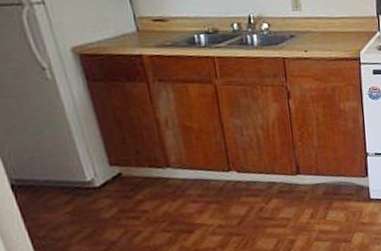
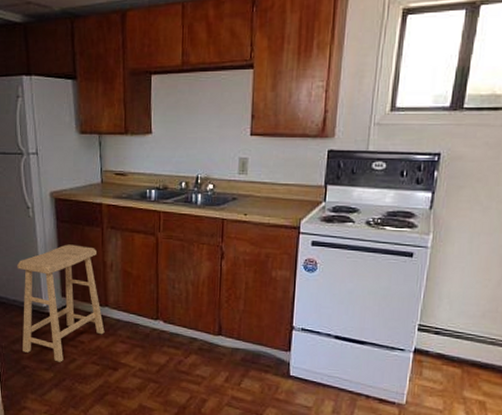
stool: none [41,105,171,240] -> present [17,244,105,362]

